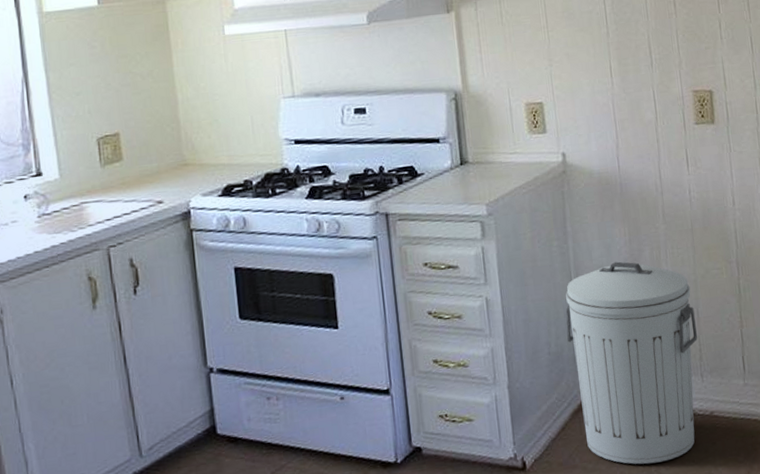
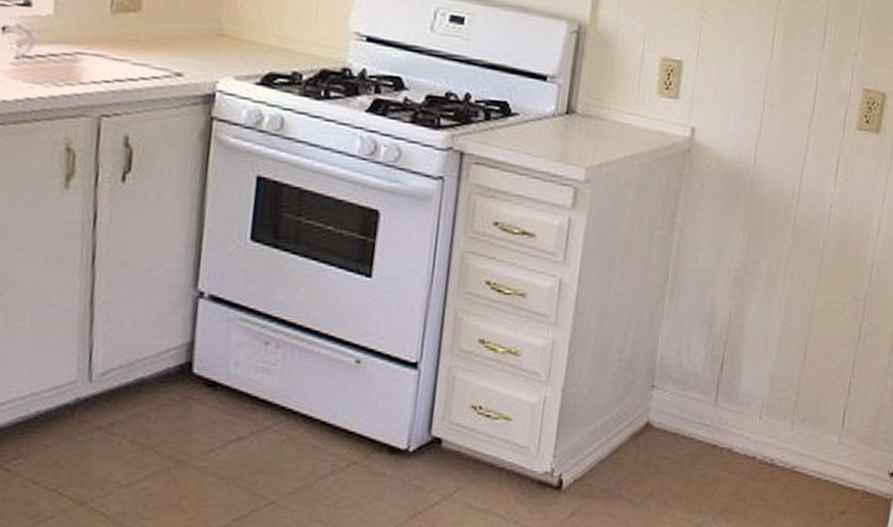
trash can: present [566,261,698,465] -> none [640,270,804,512]

